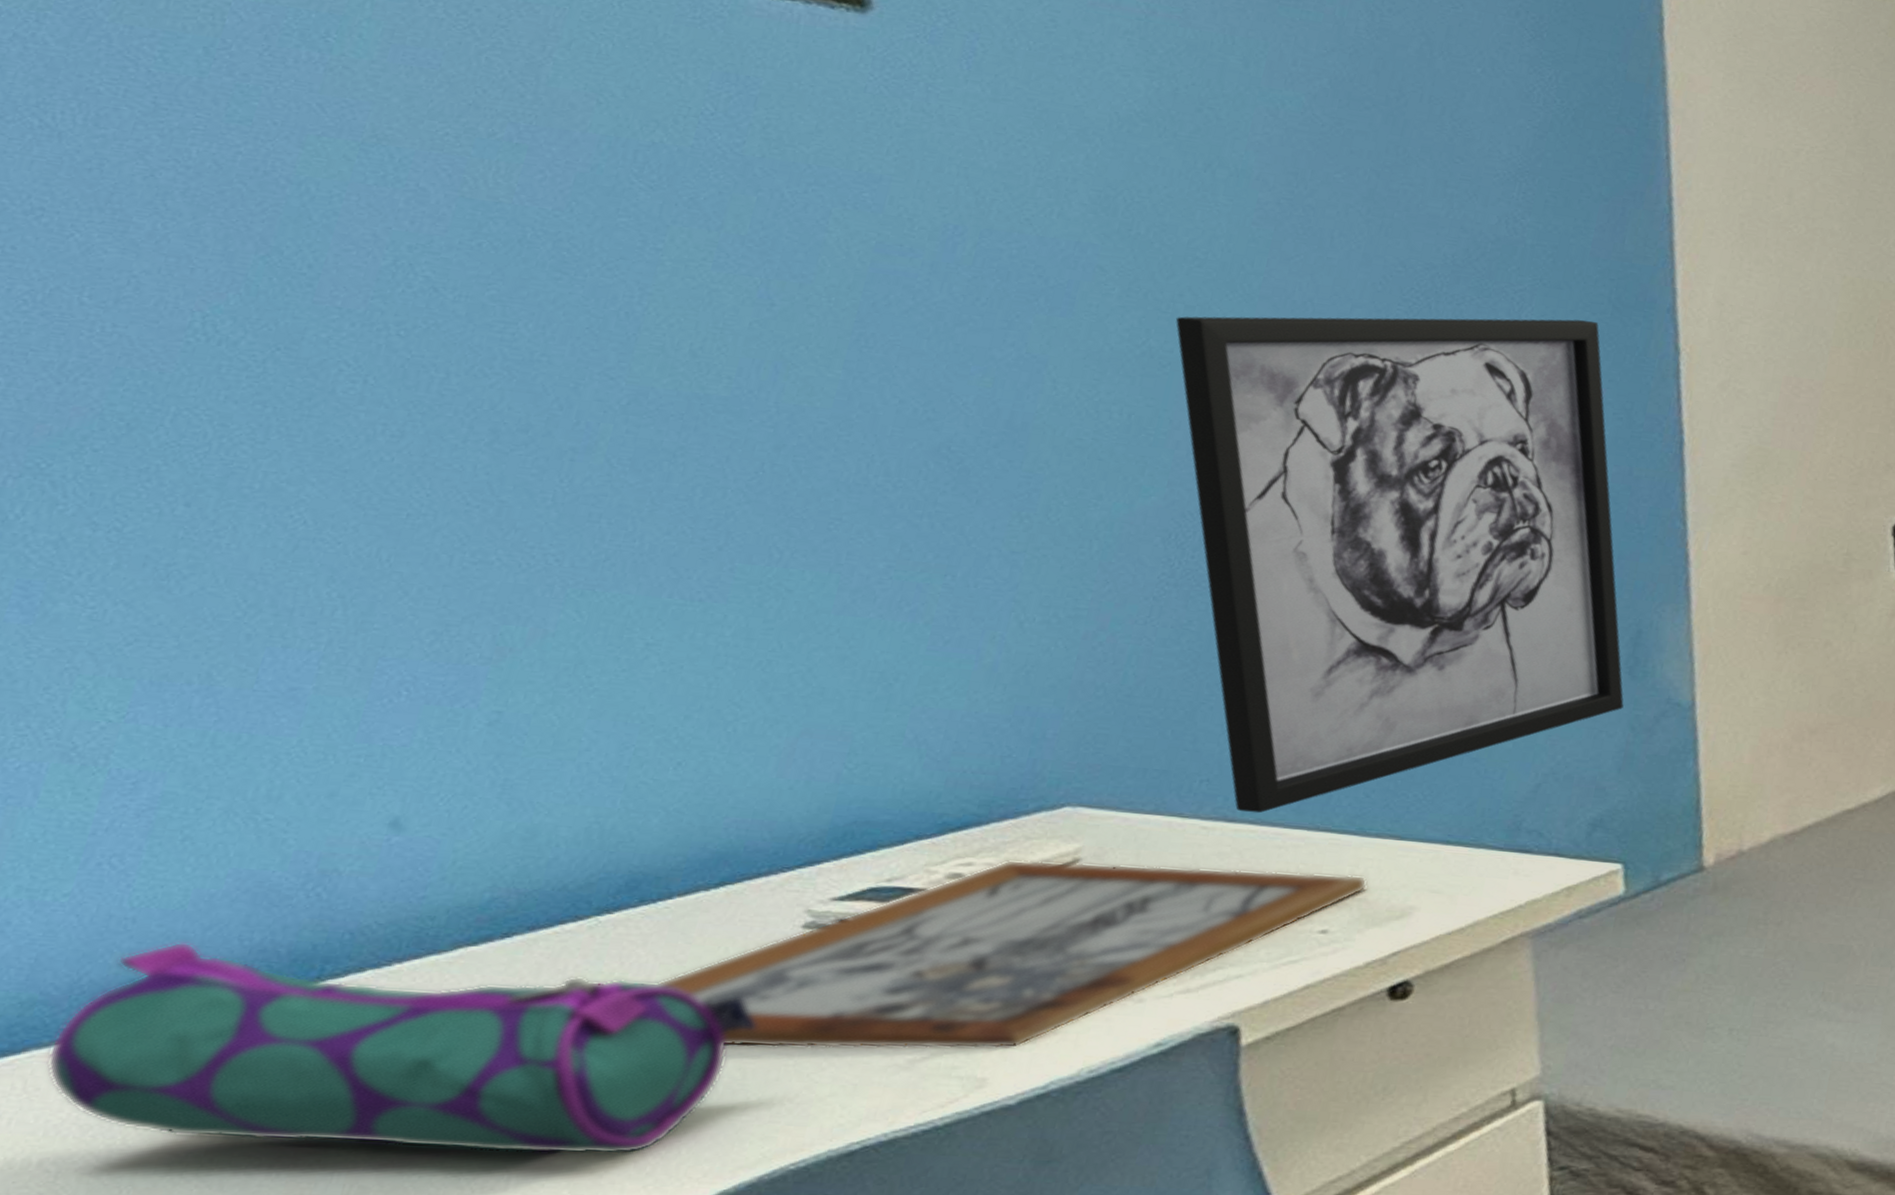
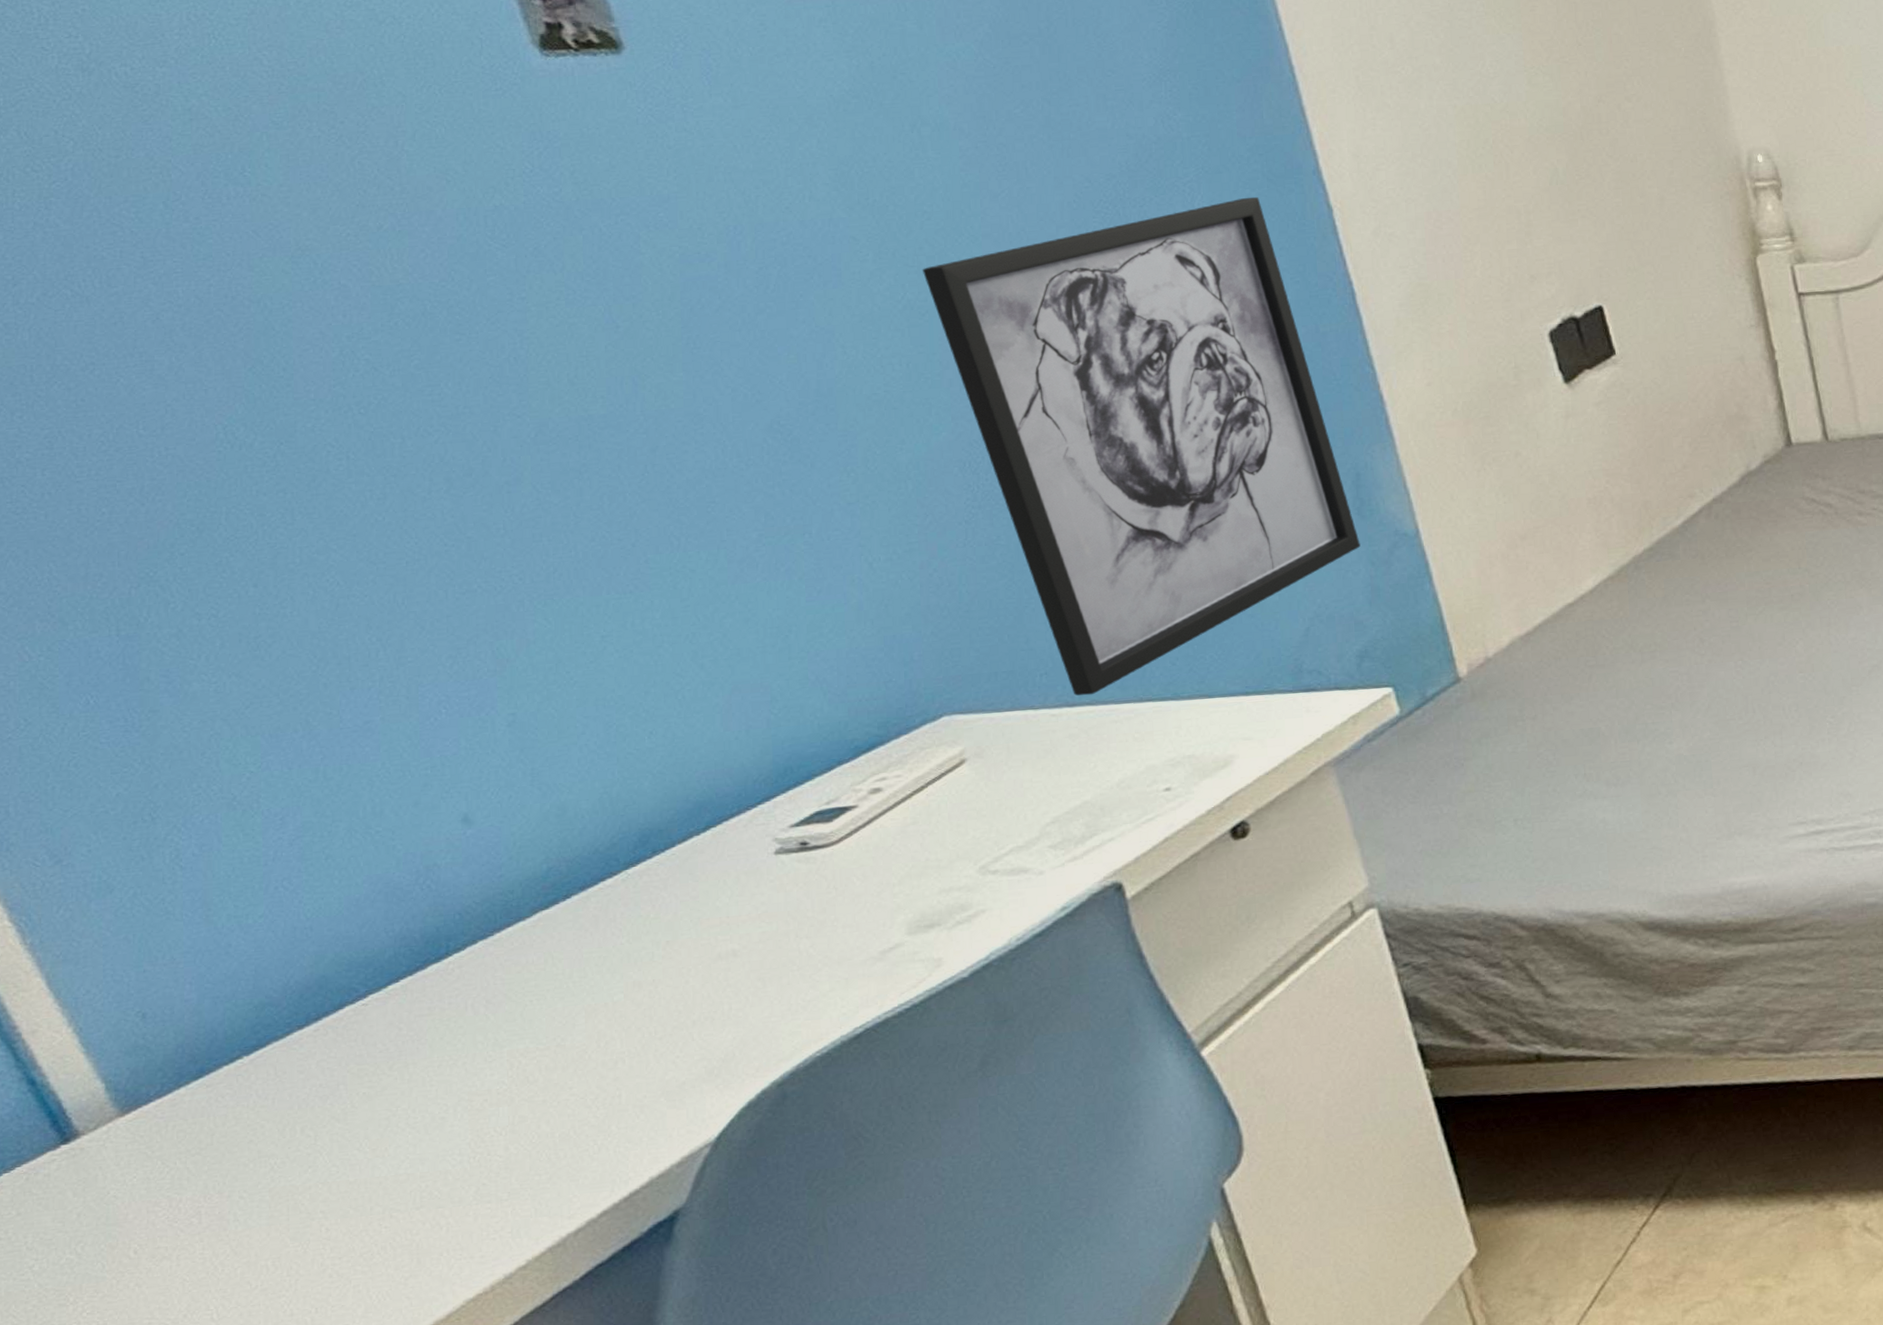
pencil case: present [46,941,757,1155] -> none [283,917,763,1095]
picture frame: present [656,859,1368,1049] -> none [681,735,1193,962]

